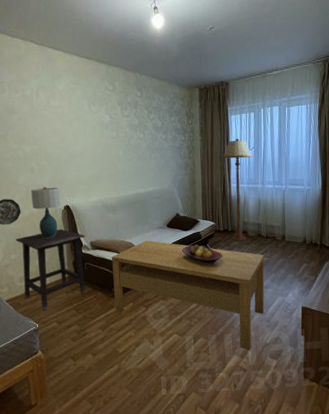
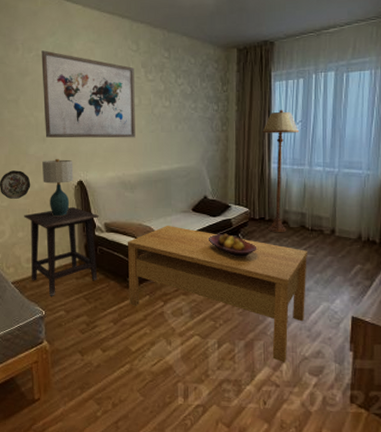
wall art: none [26,91,115,169] -> present [41,50,135,138]

